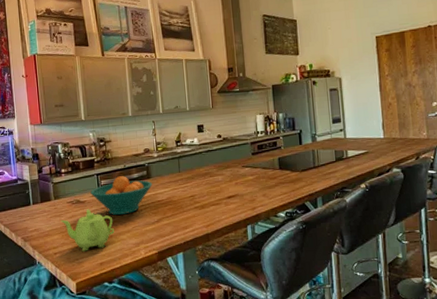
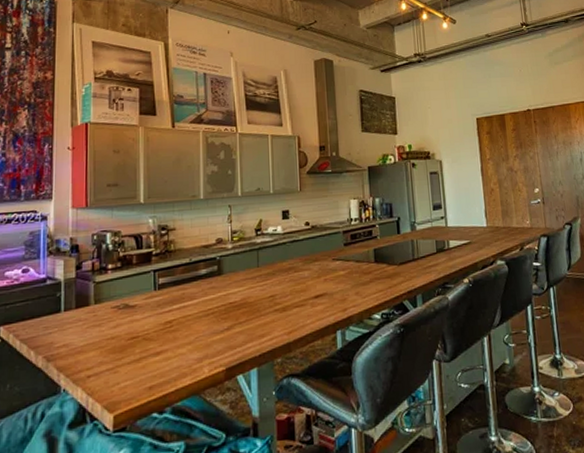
teapot: present [60,209,114,252] -> none [100,315,171,372]
fruit bowl: present [90,176,152,216] -> none [144,272,224,323]

